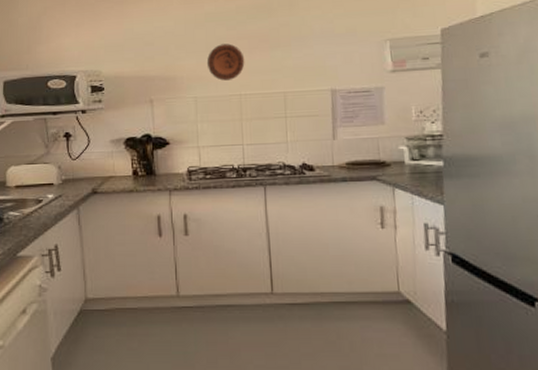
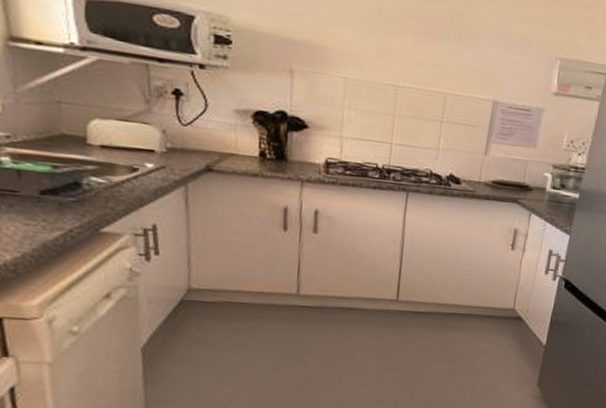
decorative plate: present [206,43,245,81] -> none [364,19,409,67]

